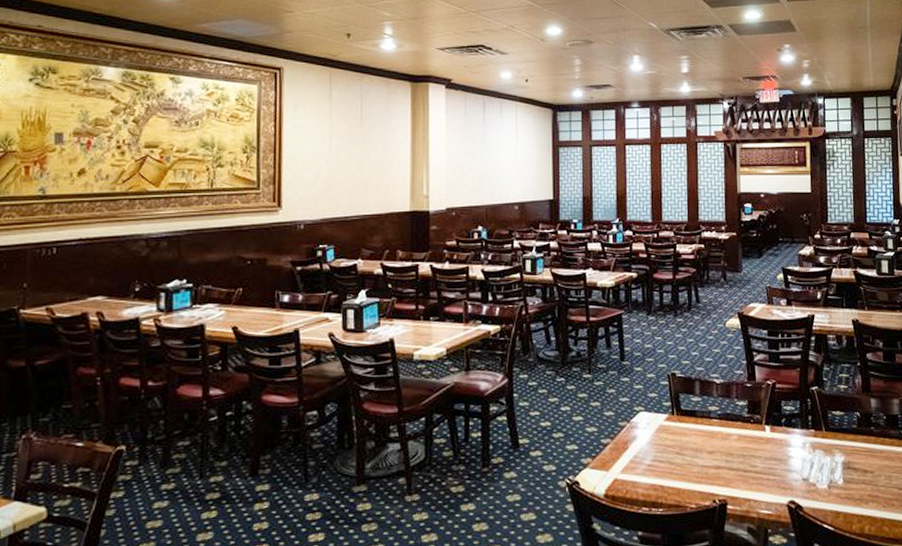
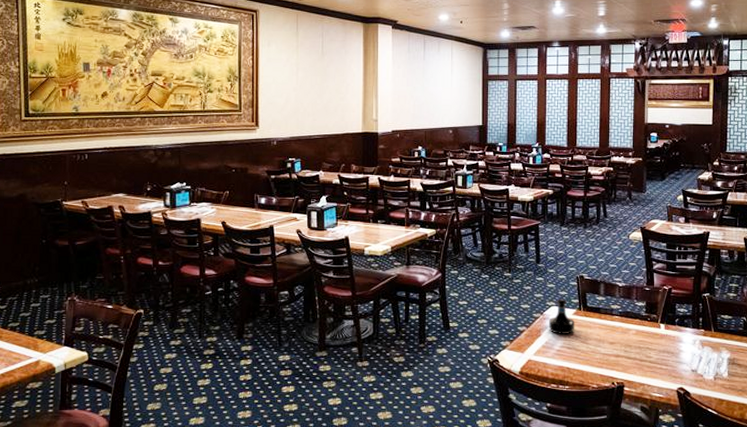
tequila bottle: none [637,402,668,445] -> present [549,298,575,334]

